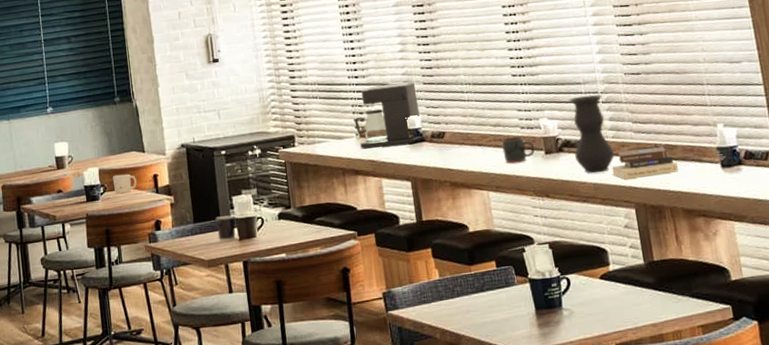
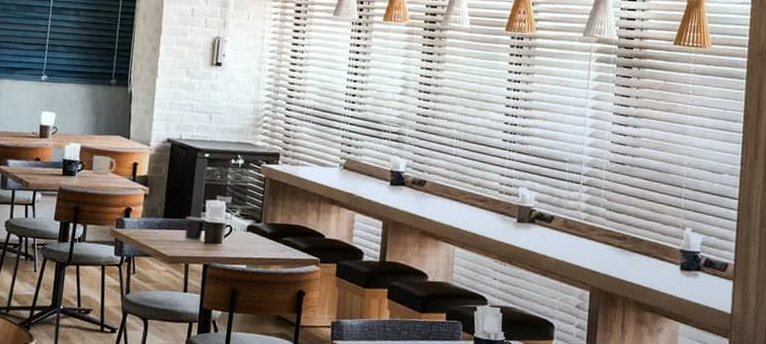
coffee maker: present [354,82,424,149] -> none [341,122,408,186]
mug: present [501,136,535,163] -> none [477,198,508,225]
vase: present [568,94,614,174] -> none [545,173,584,250]
books: present [611,147,679,180] -> none [576,234,640,265]

